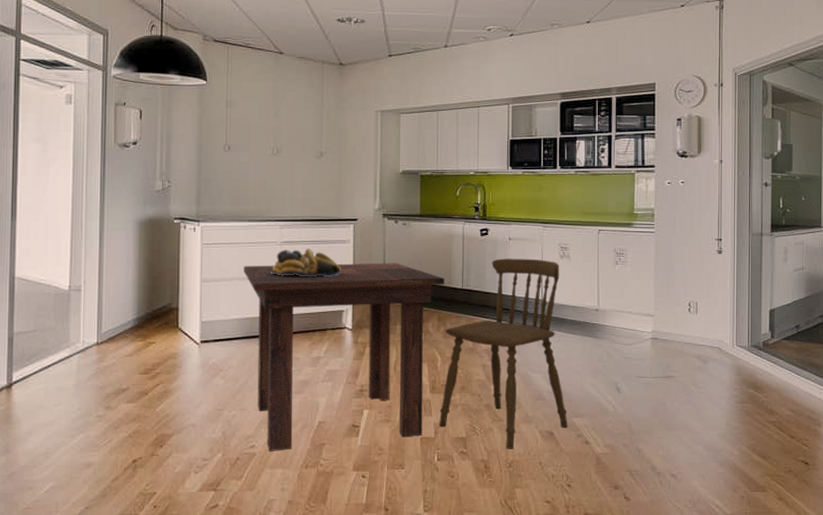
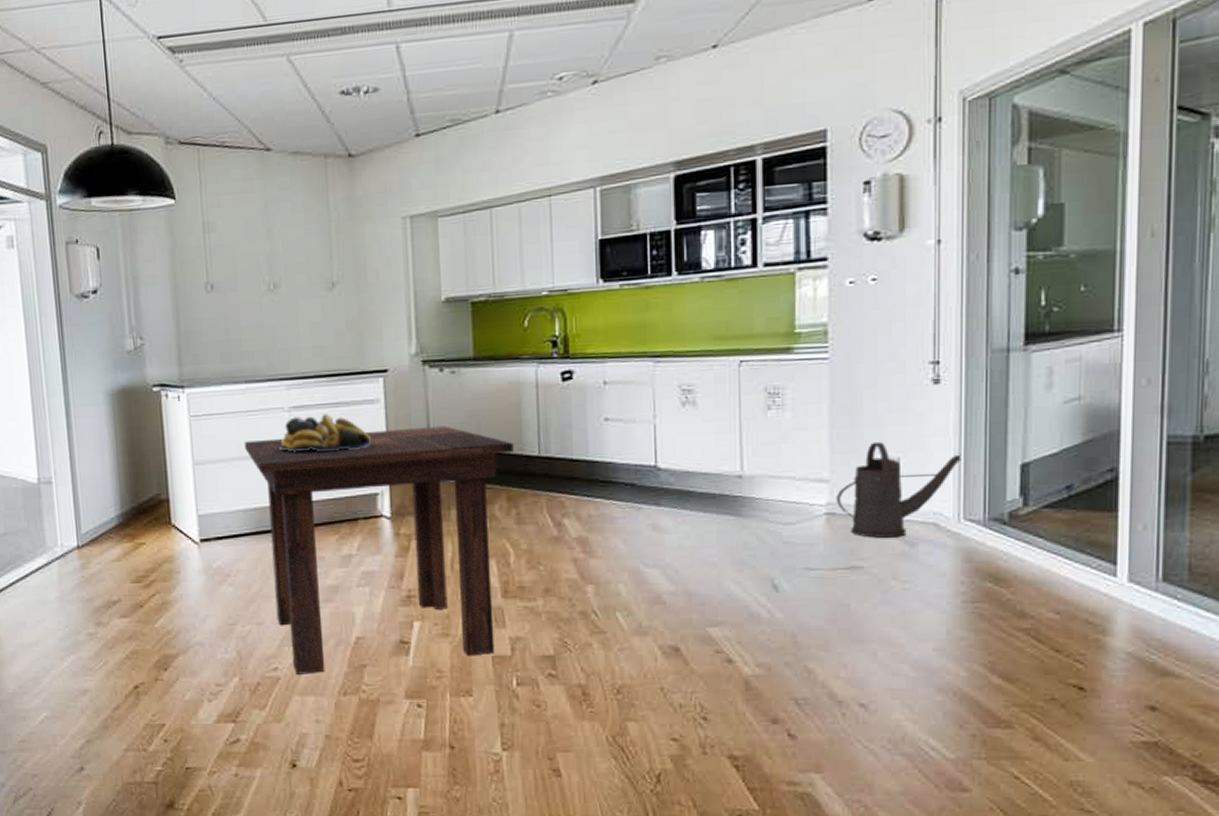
dining chair: present [439,258,568,449] -> none [516,408,701,671]
watering can: none [658,290,735,356] -> present [836,441,962,538]

